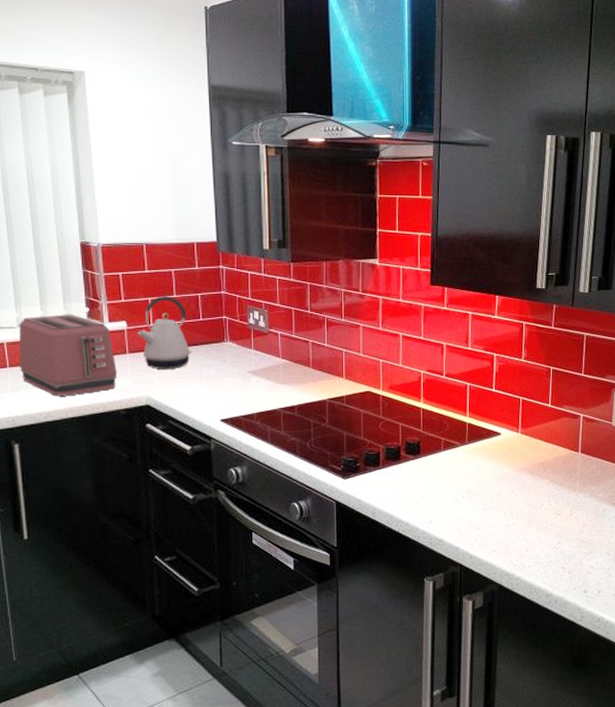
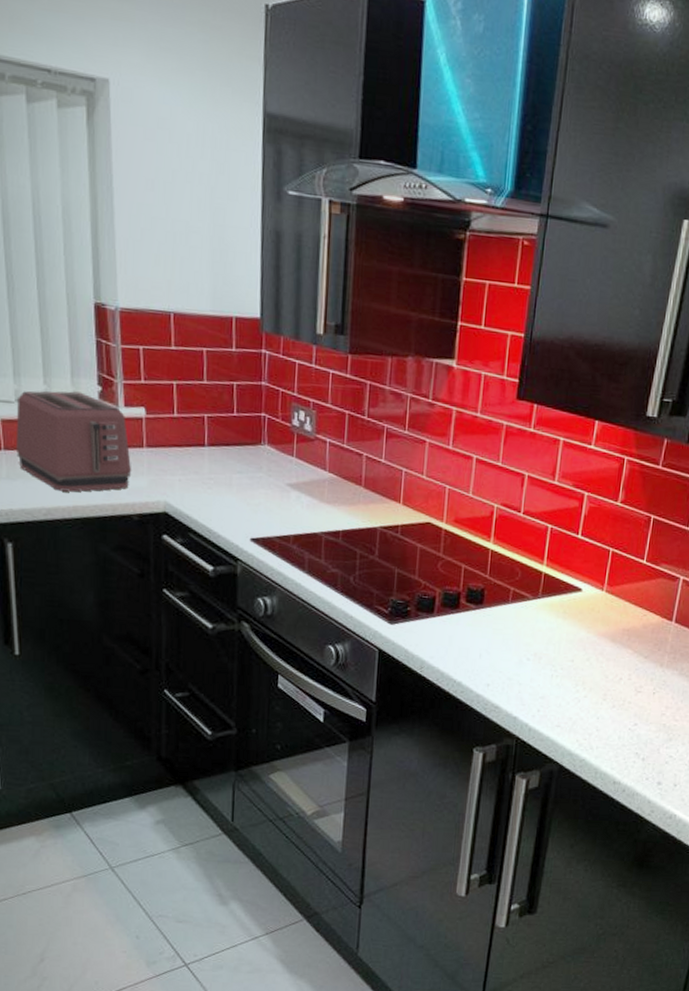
kettle: present [137,296,192,369] -> none [157,380,222,472]

